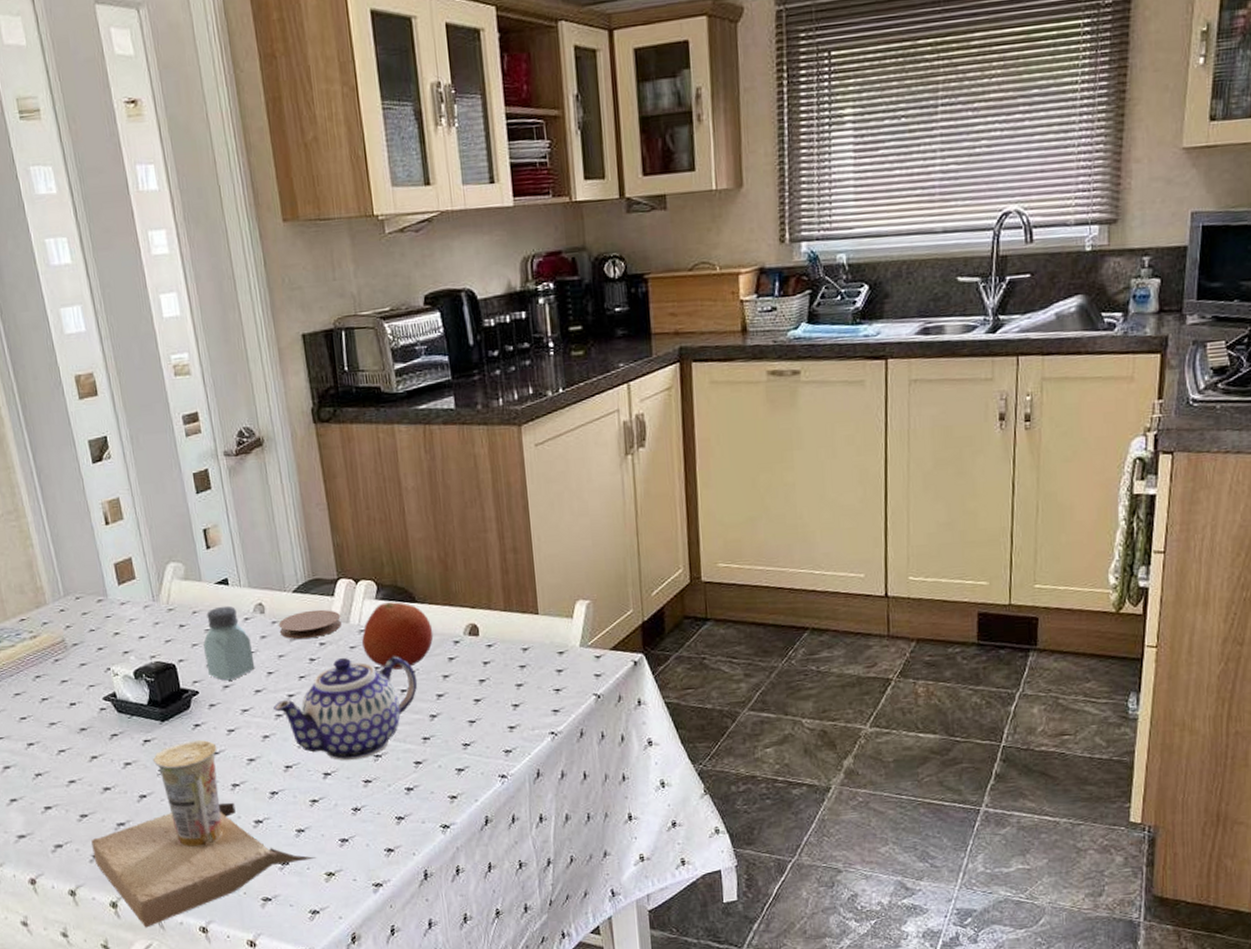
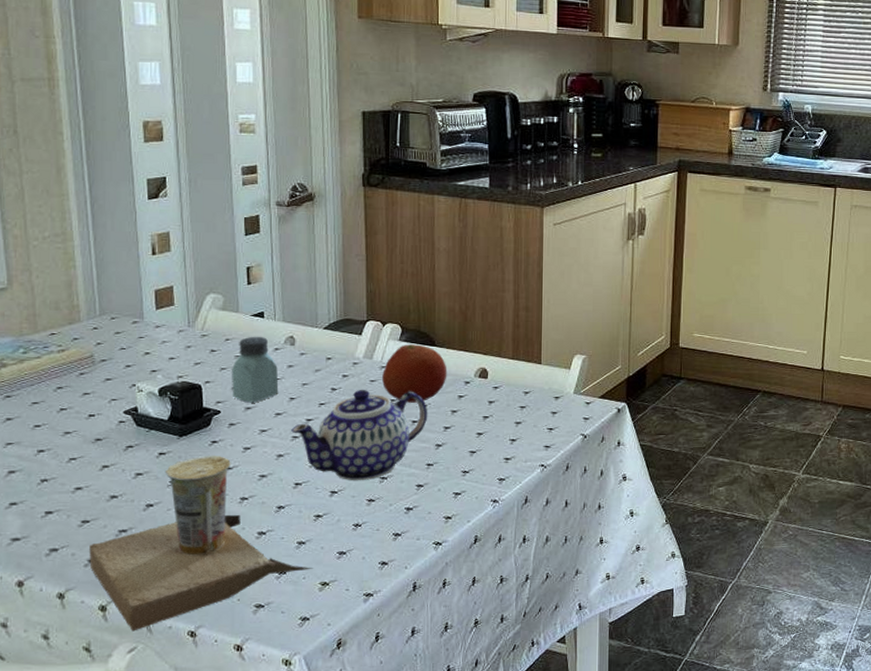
coaster: present [278,609,342,640] -> none [306,346,365,371]

